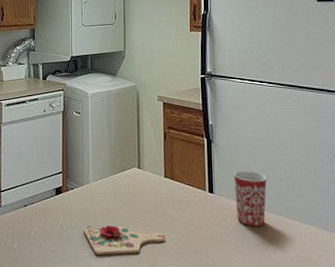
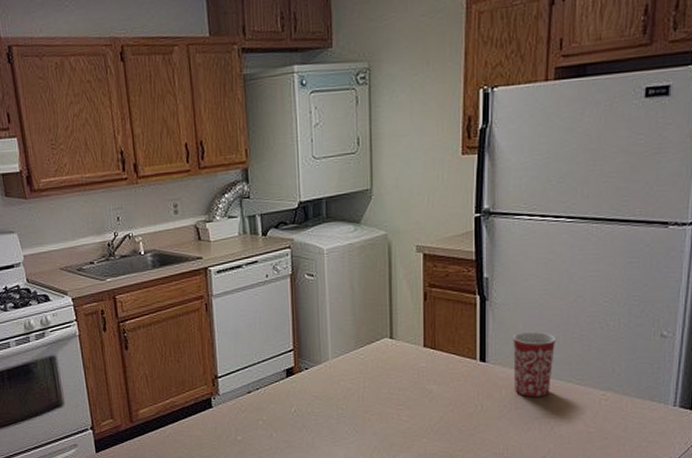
cutting board: present [83,225,165,255] -> none [322,407,423,441]

